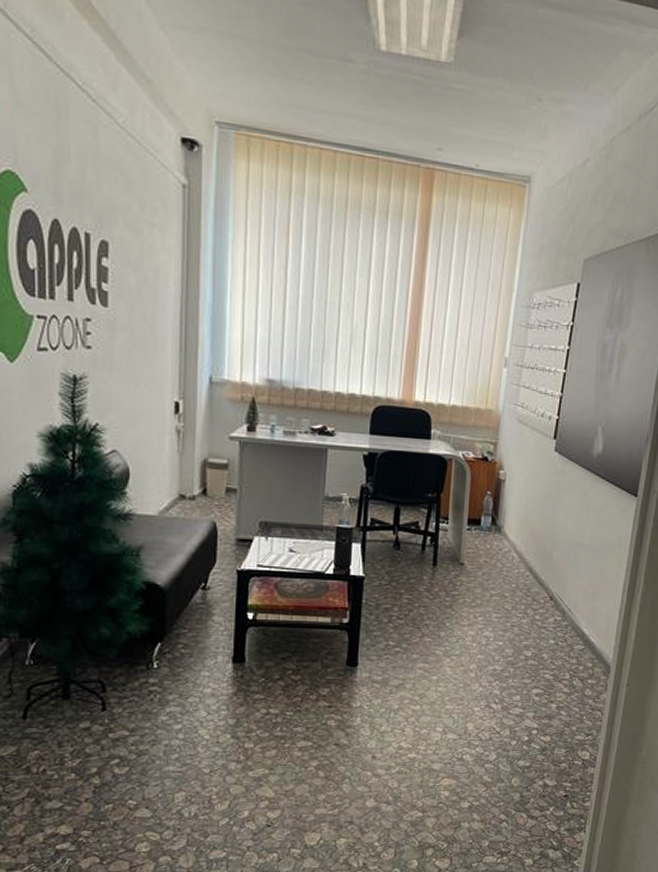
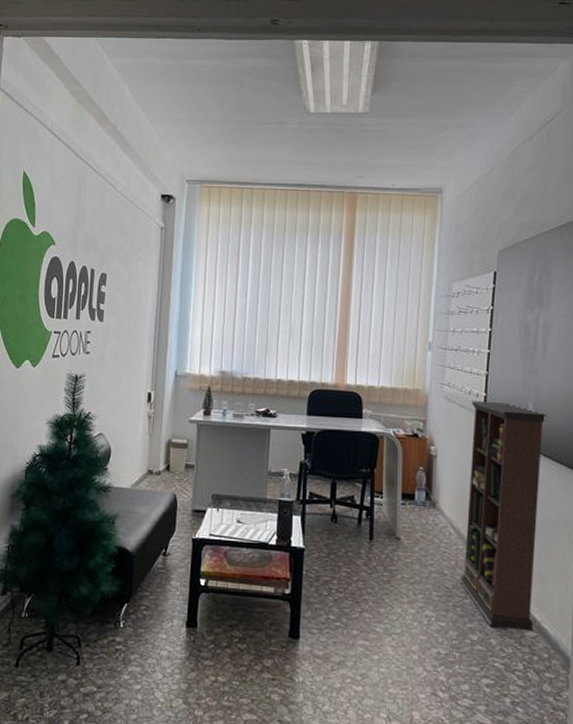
bookcase: none [518,423,615,645] -> present [459,400,548,632]

